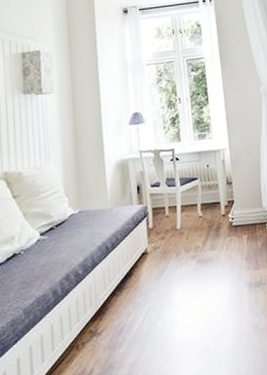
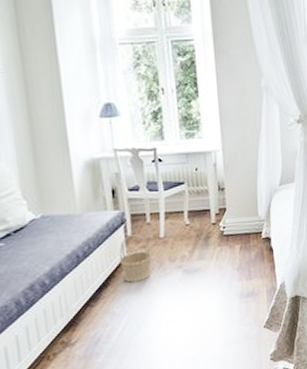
basket: none [141,226,170,273] -> present [119,234,153,283]

